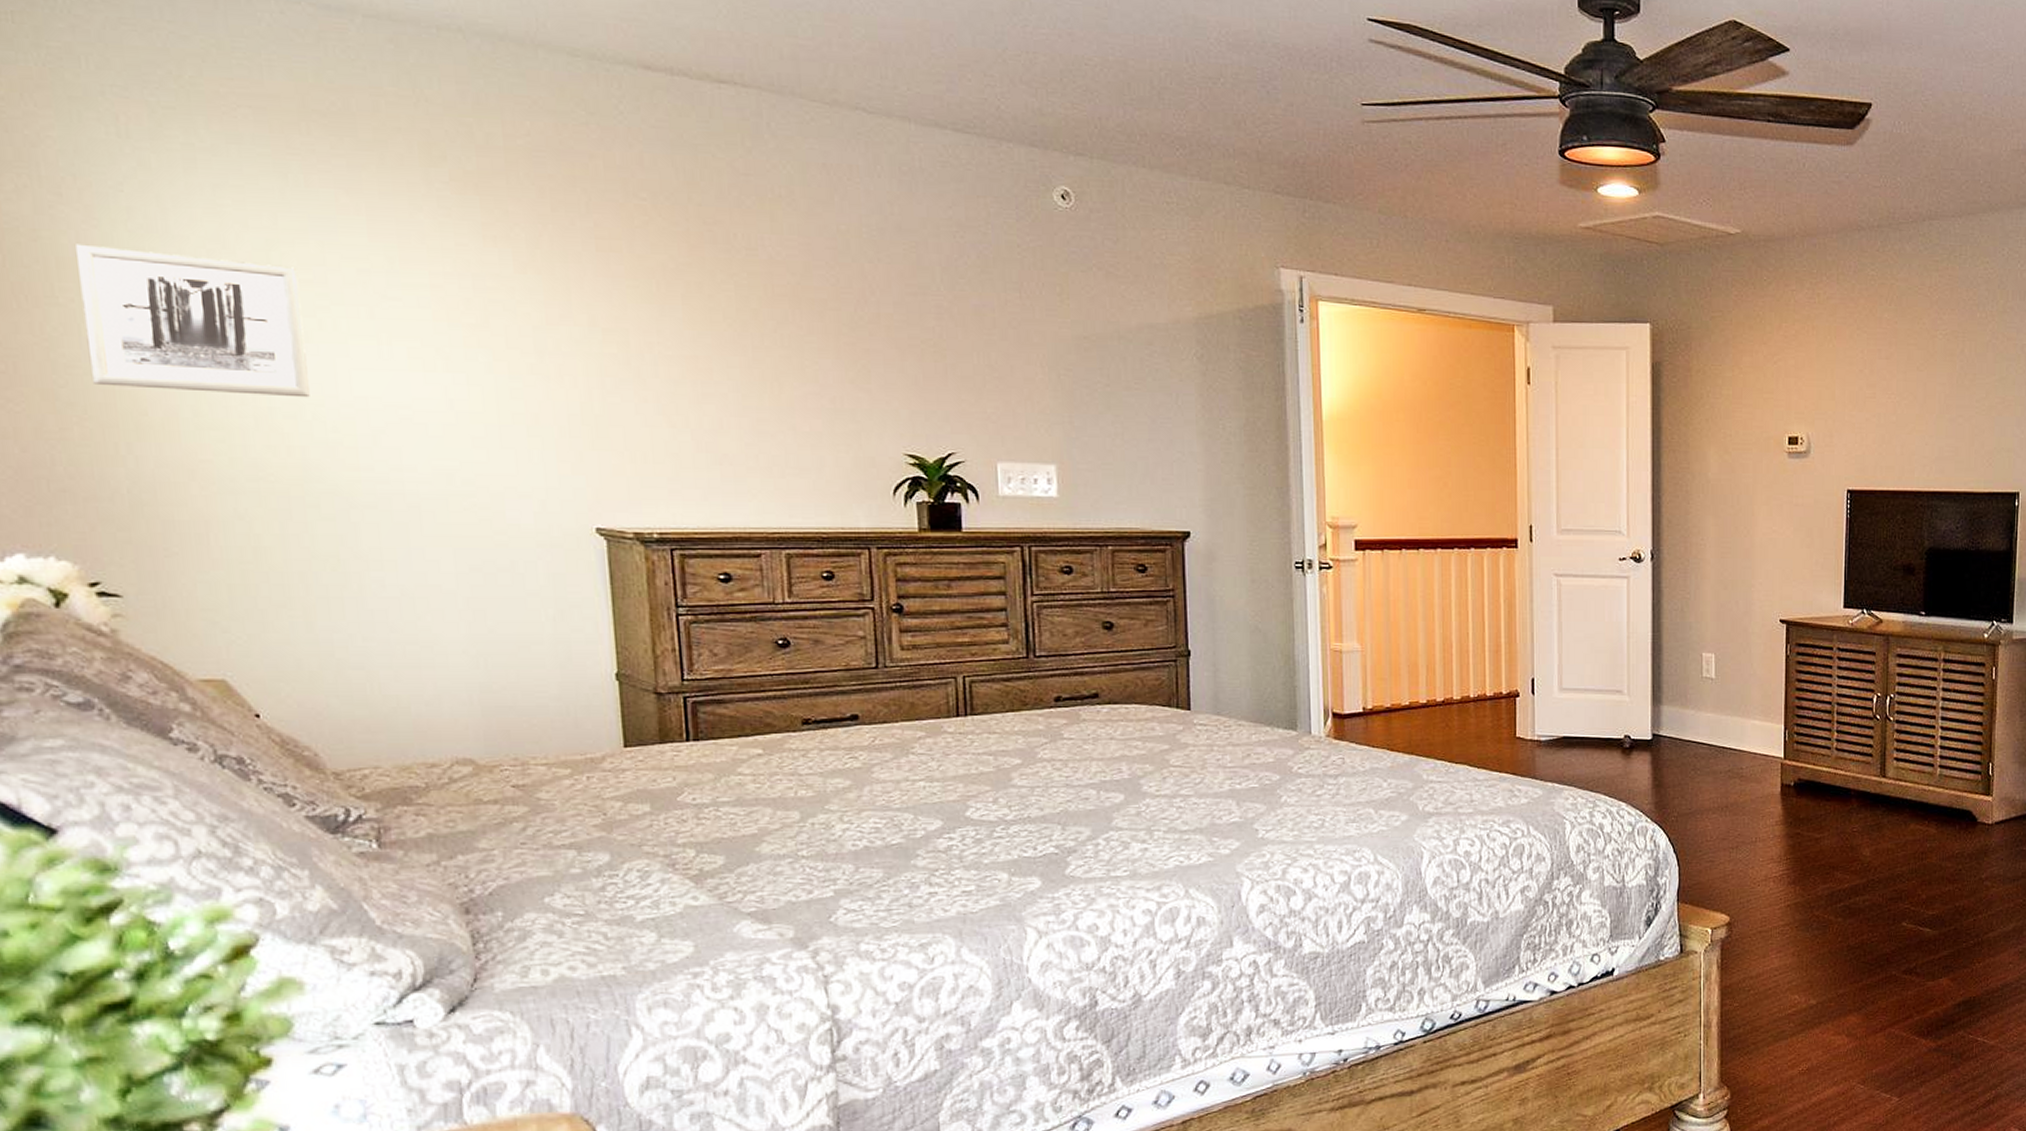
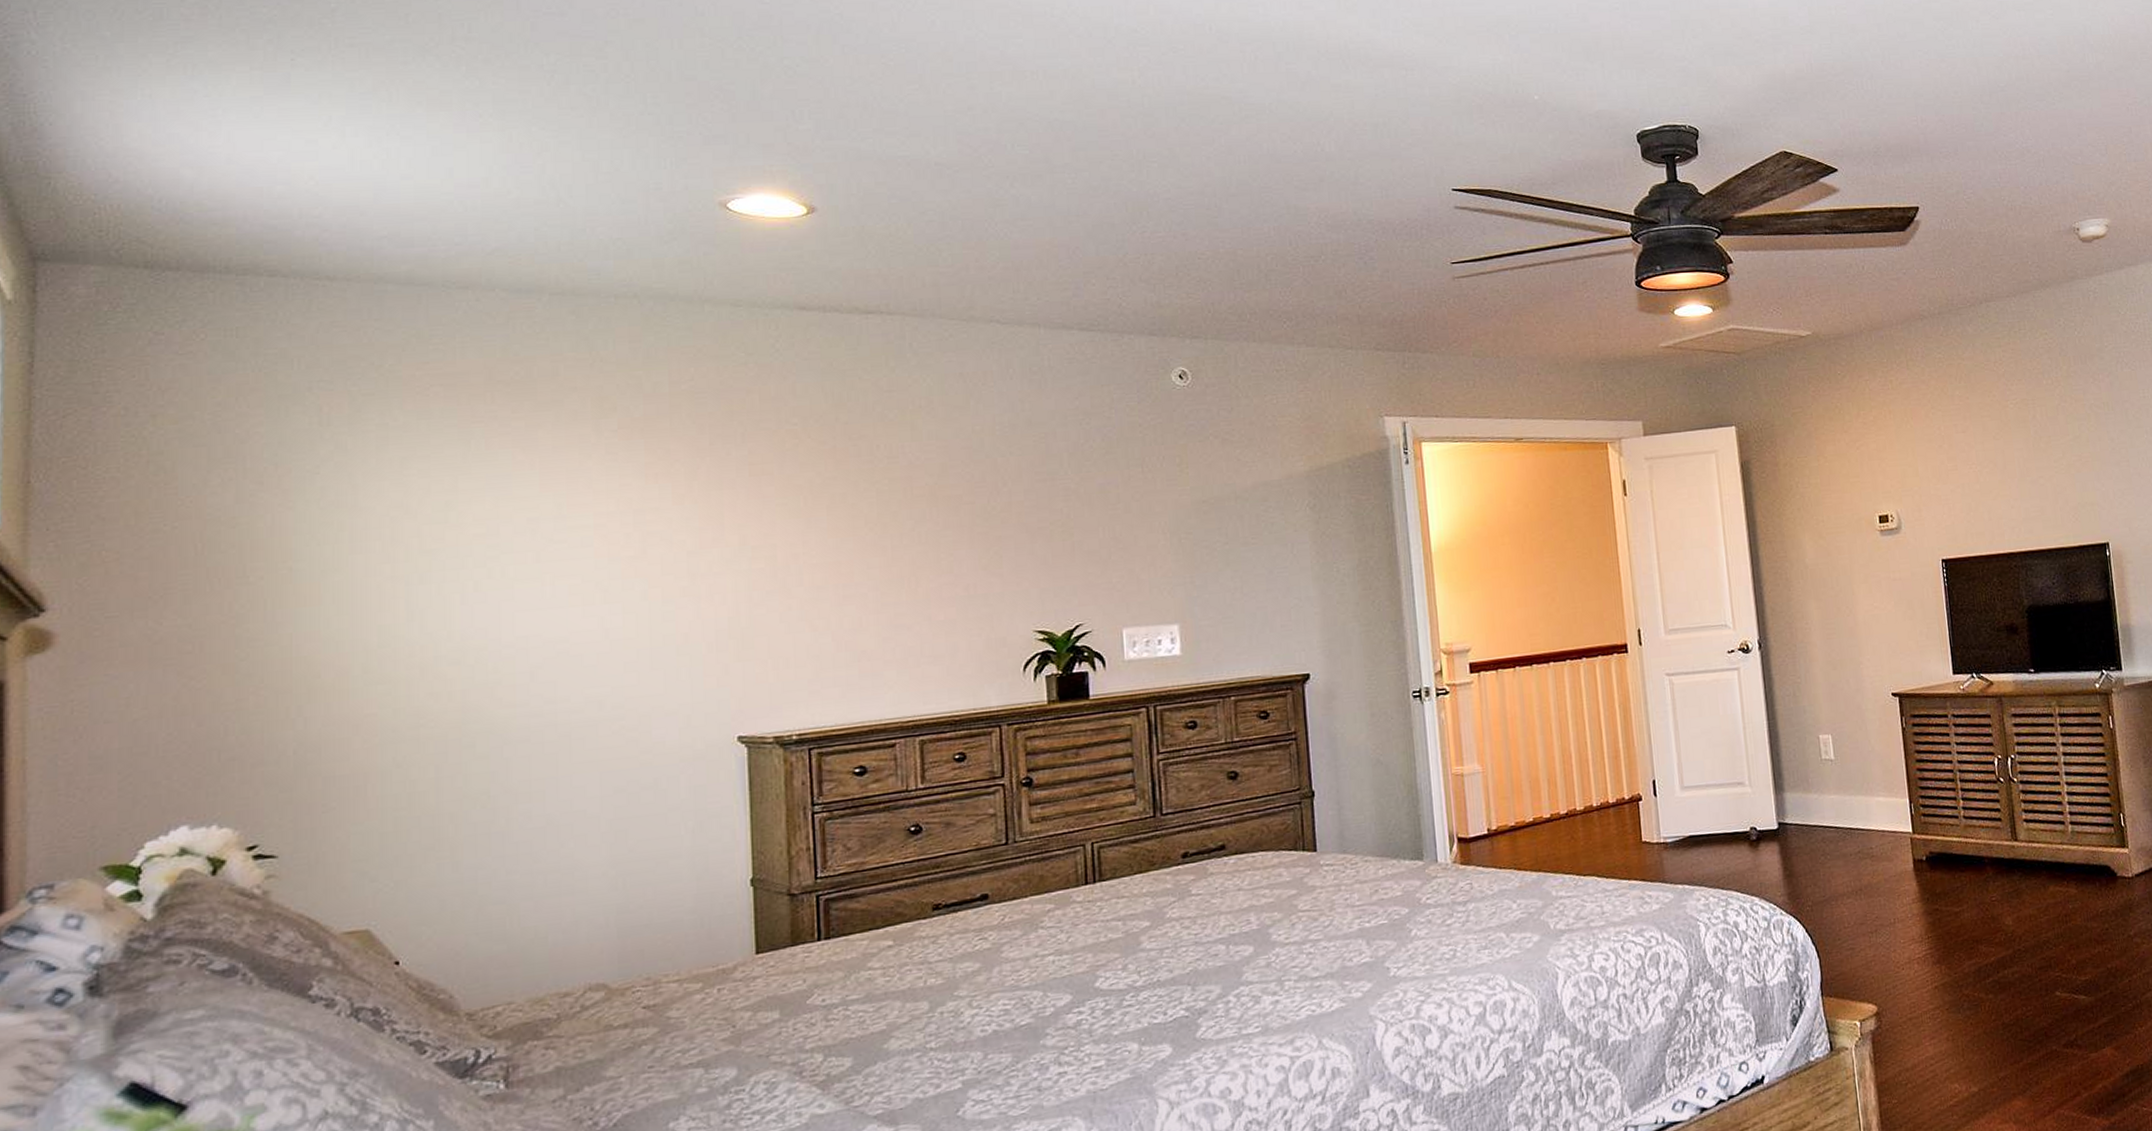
wall art: present [76,244,310,398] -> none [271,523,474,654]

